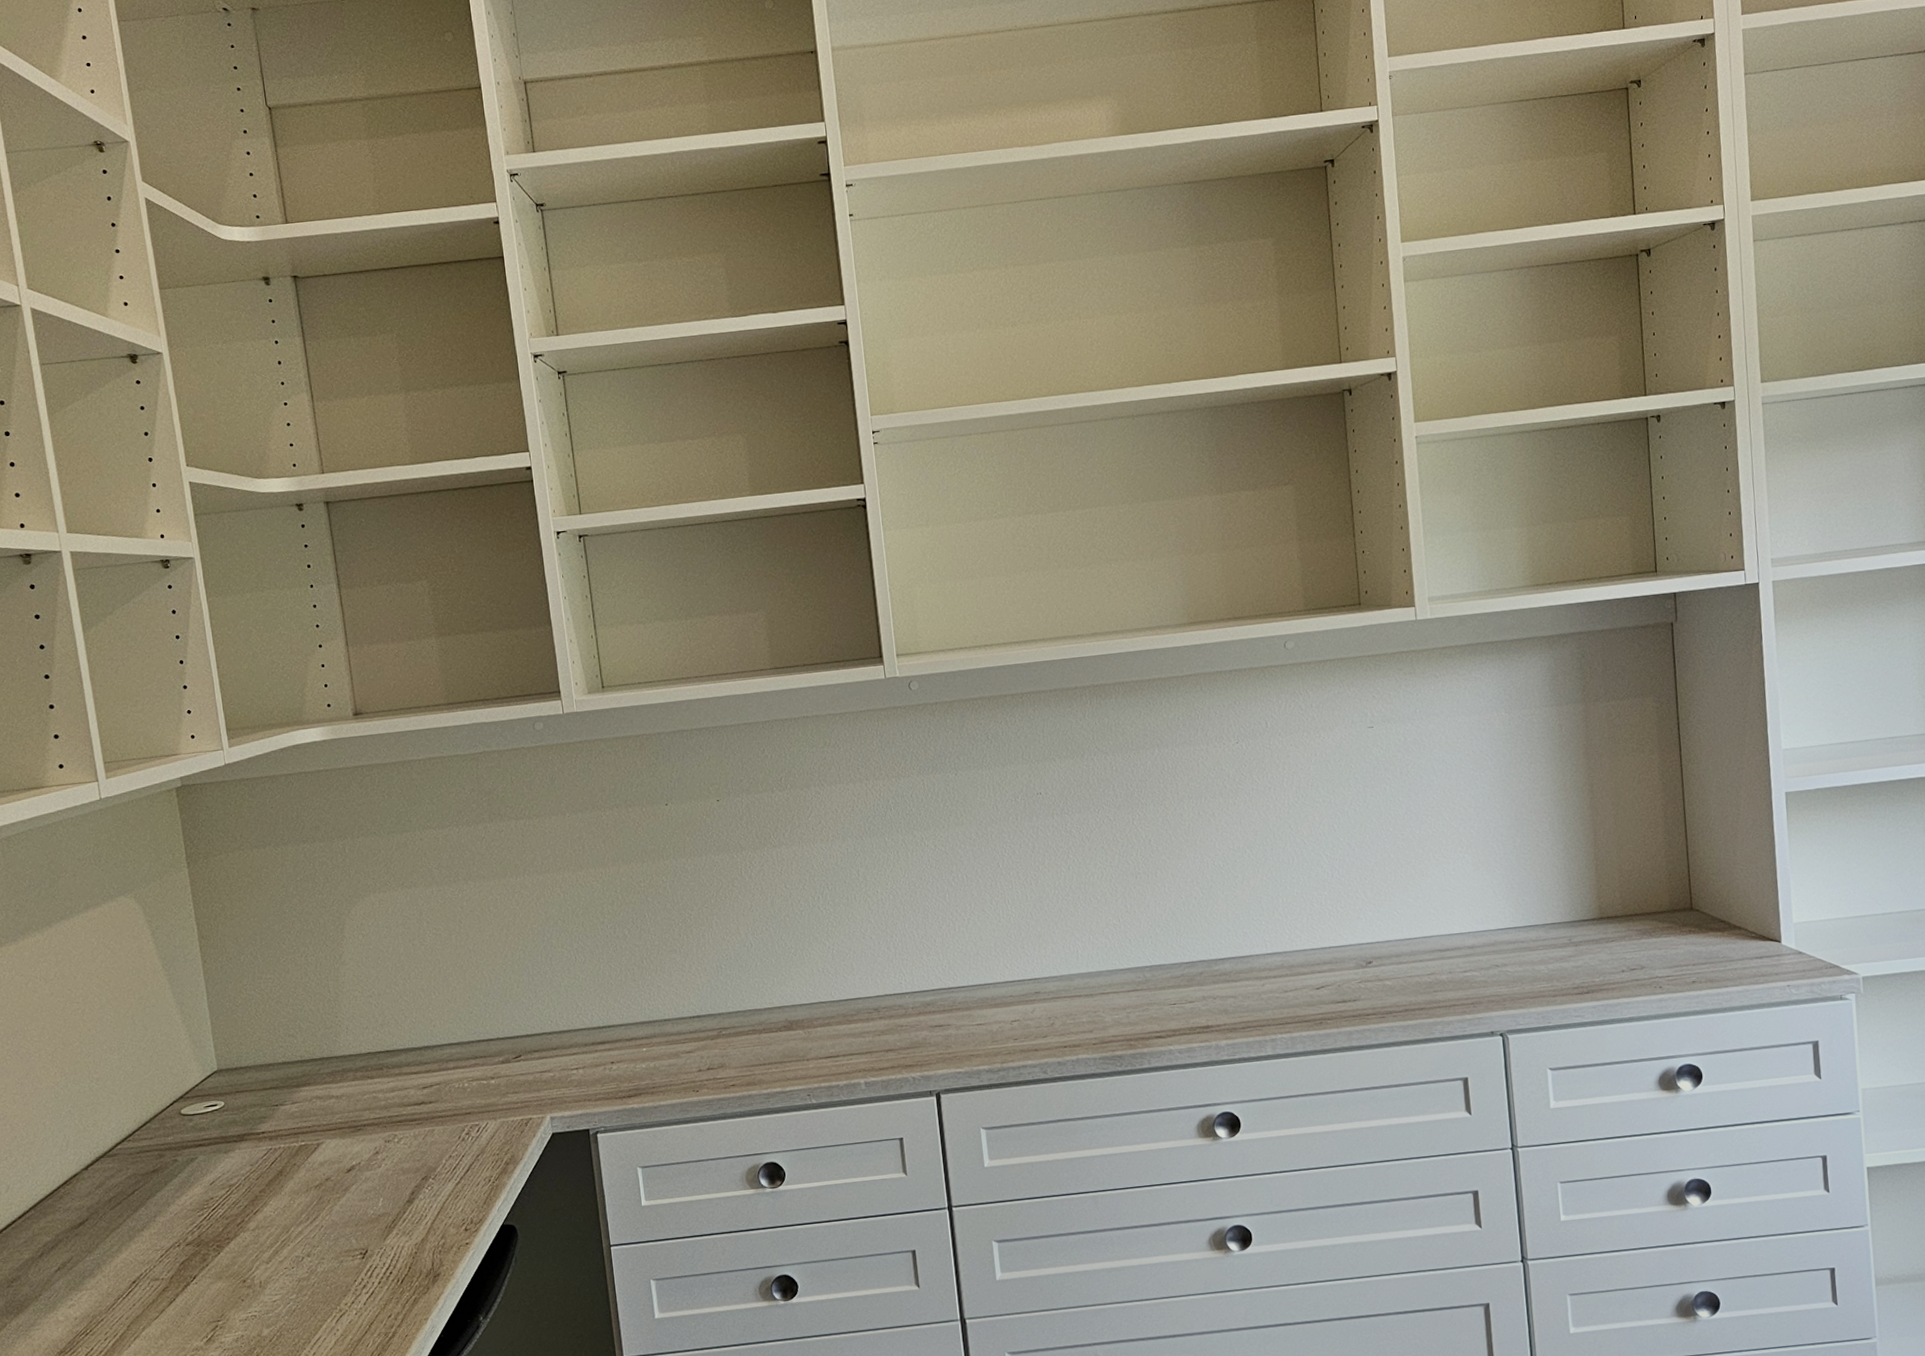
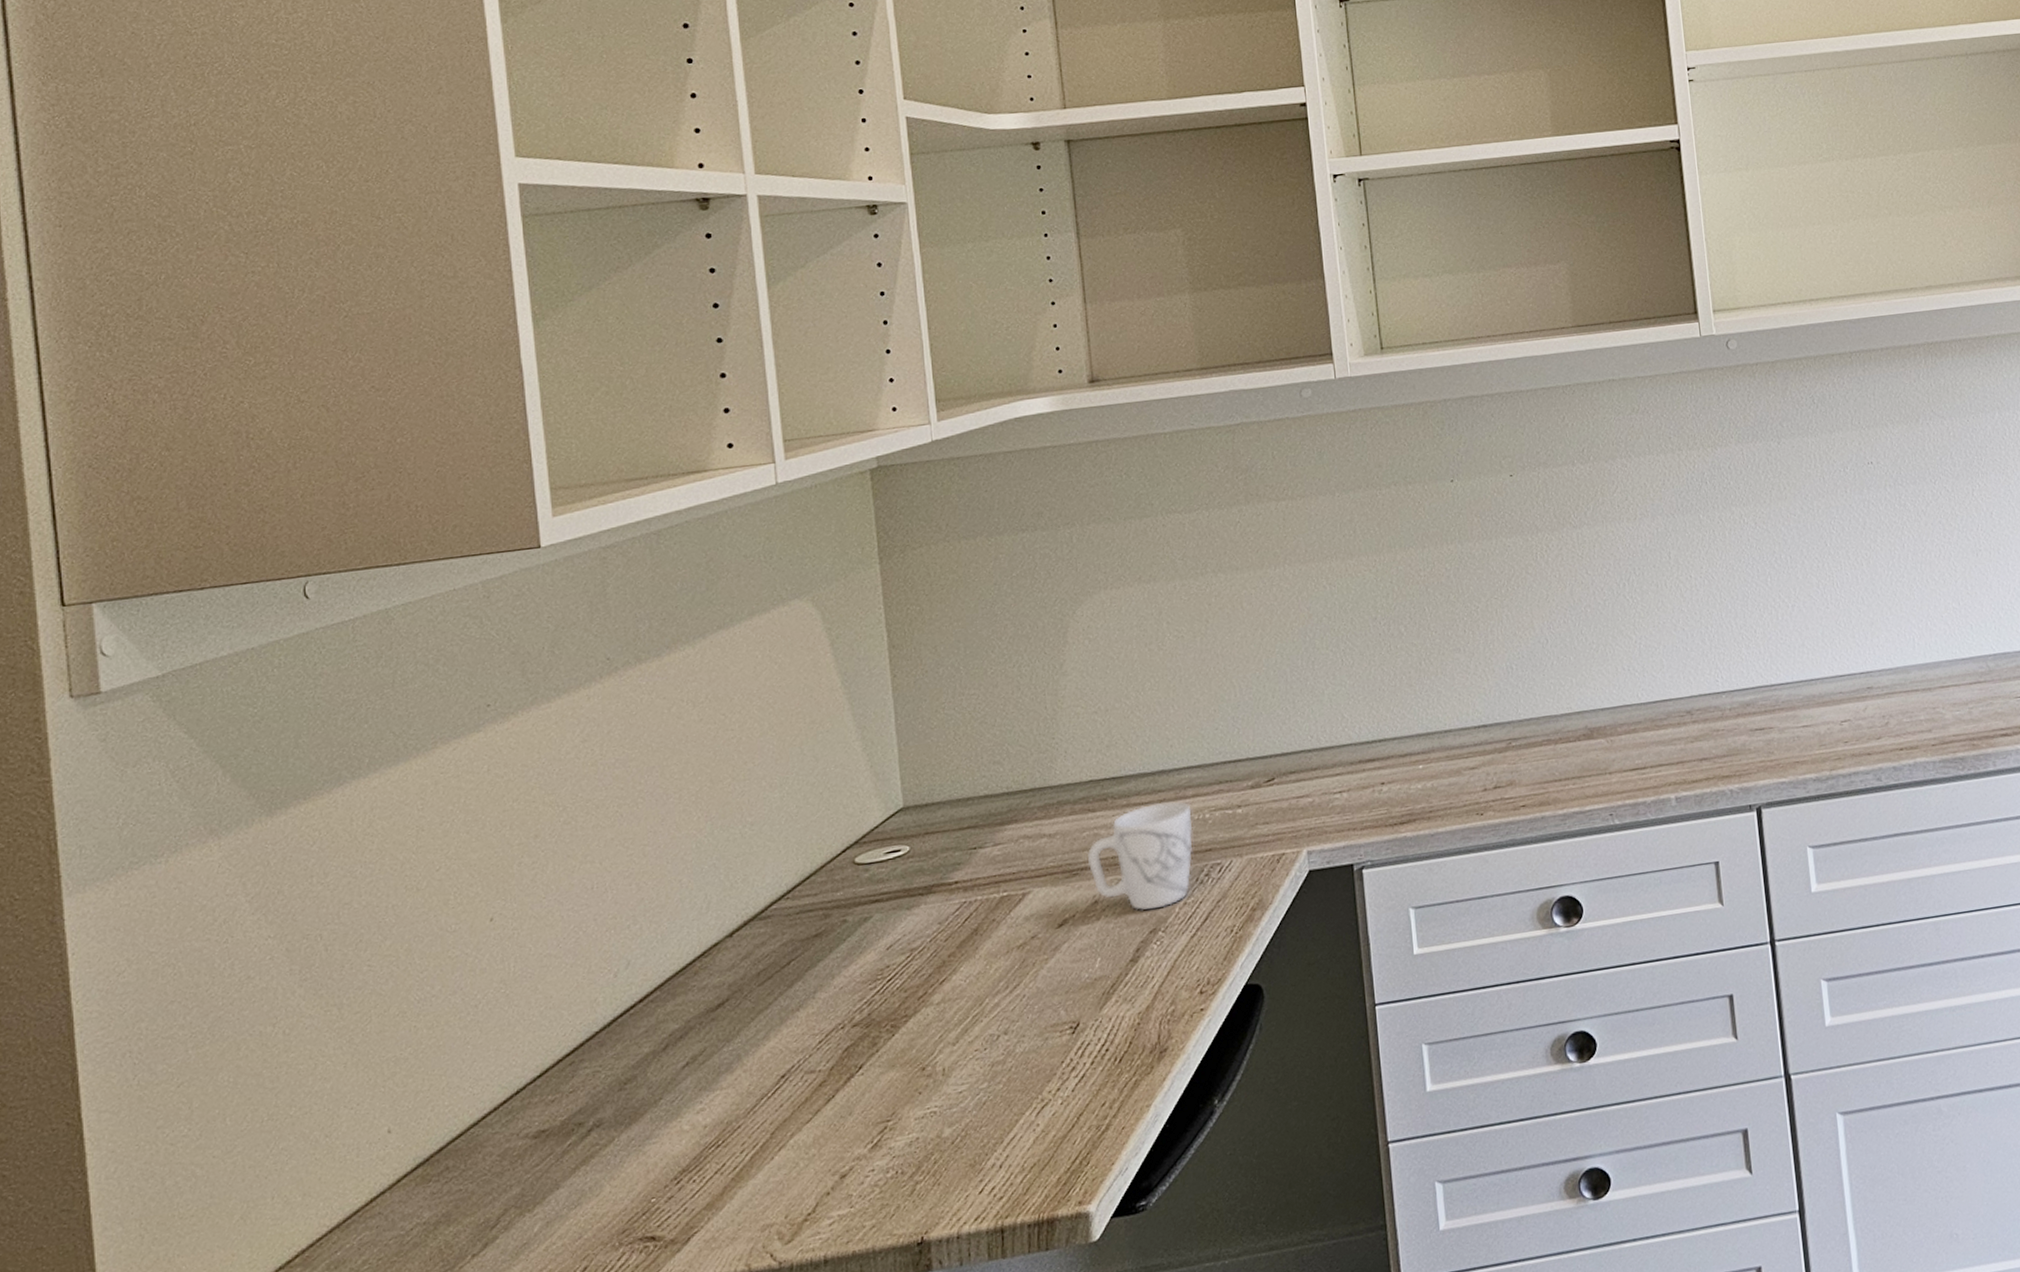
mug: none [368,1072,455,1162] -> present [1086,801,1193,911]

